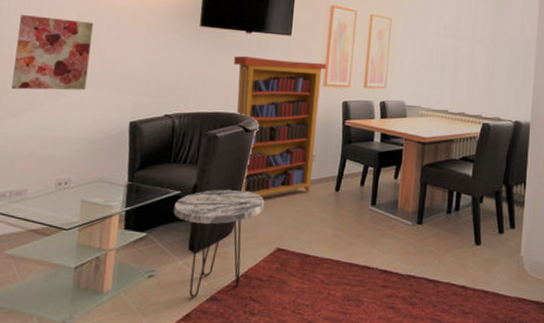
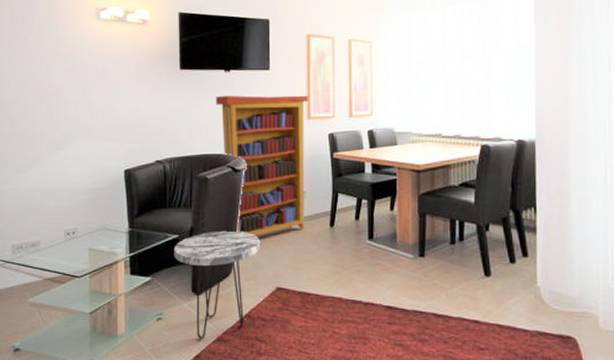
wall art: present [12,15,94,91] -> none [15,75,81,147]

